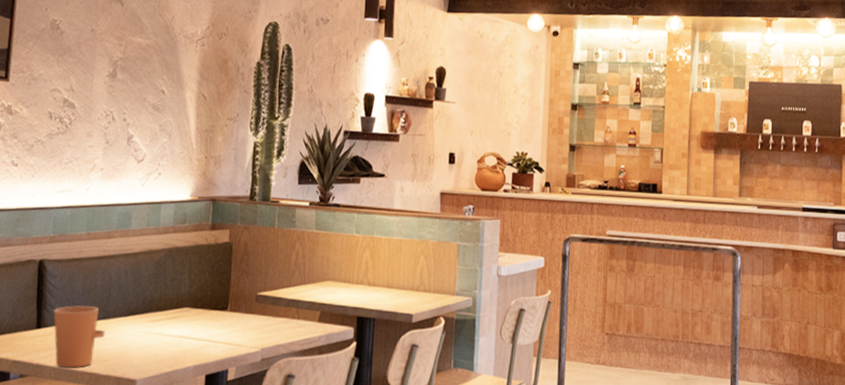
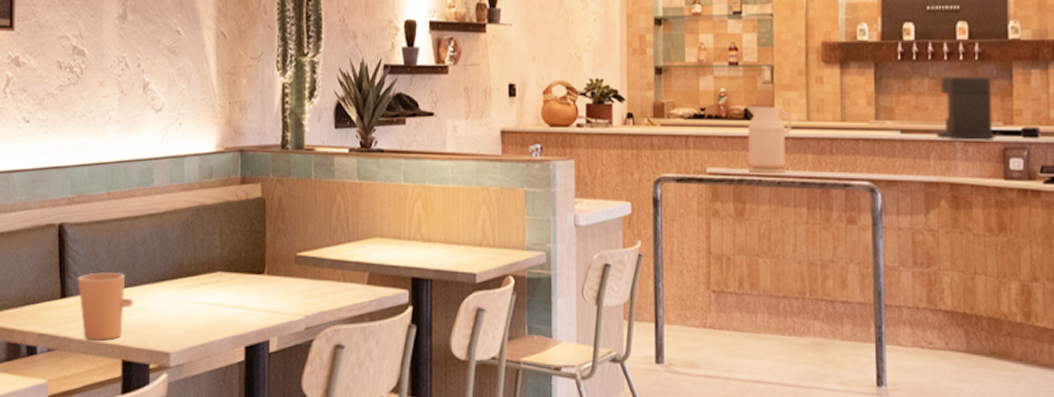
water jug: none [639,181,675,238] -> present [746,105,792,174]
coffee maker: none [784,164,827,217] -> present [936,77,995,141]

